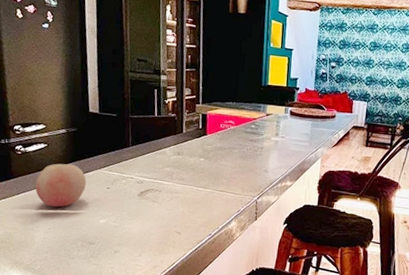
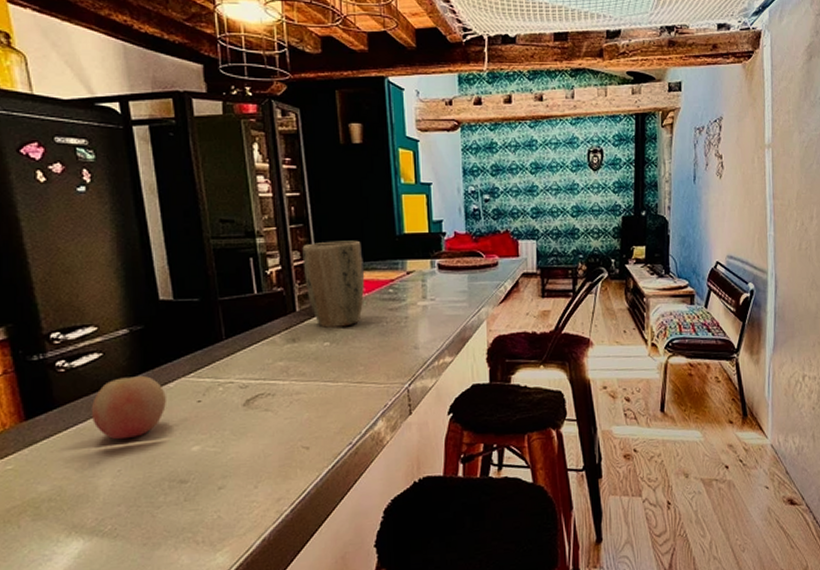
plant pot: none [192,84,236,149] -> present [302,240,365,328]

